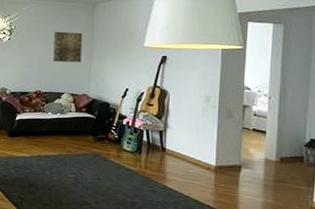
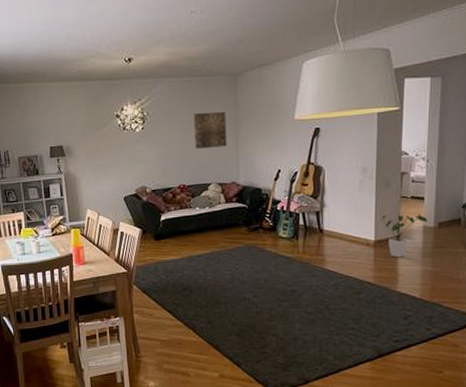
house plant: none [221,143,270,186] -> present [380,214,428,258]

